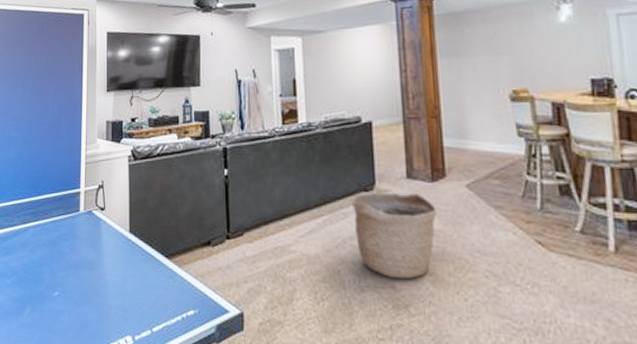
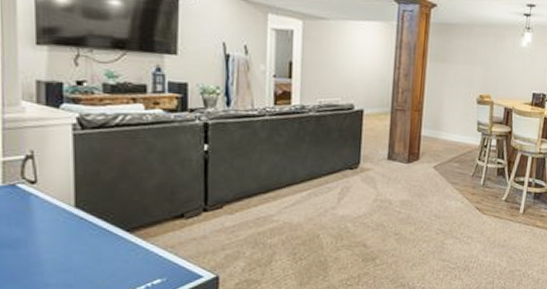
basket: present [351,192,438,279] -> none [336,171,409,239]

